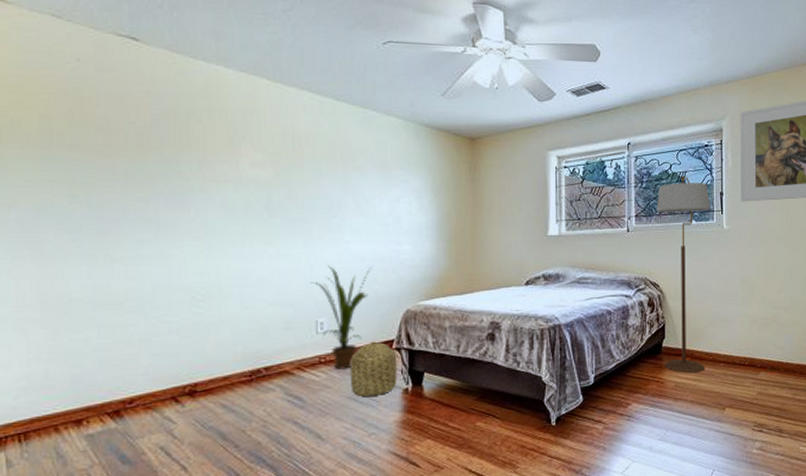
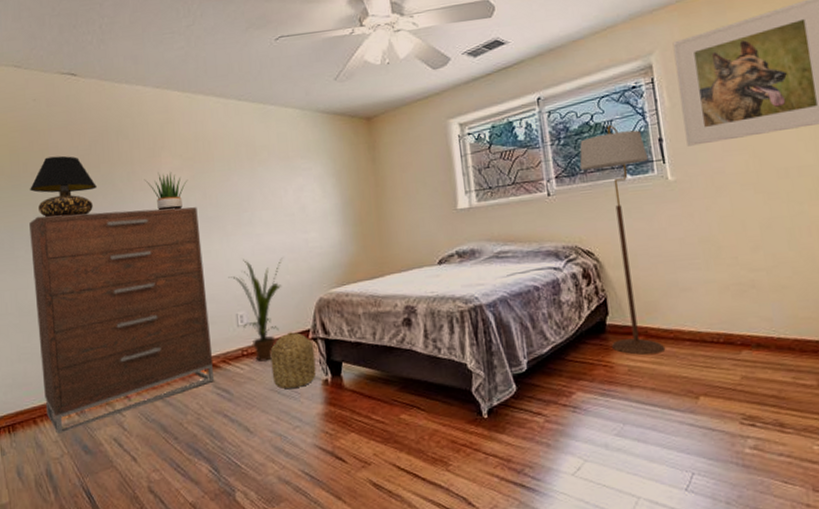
dresser: none [63,197,286,443] -> present [29,206,215,434]
table lamp: none [66,130,157,202] -> present [30,155,97,218]
potted plant: none [218,164,272,206] -> present [144,172,188,211]

